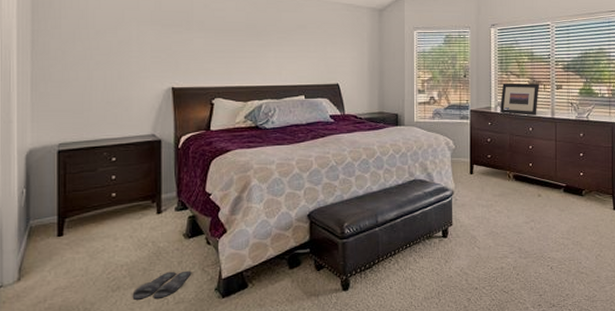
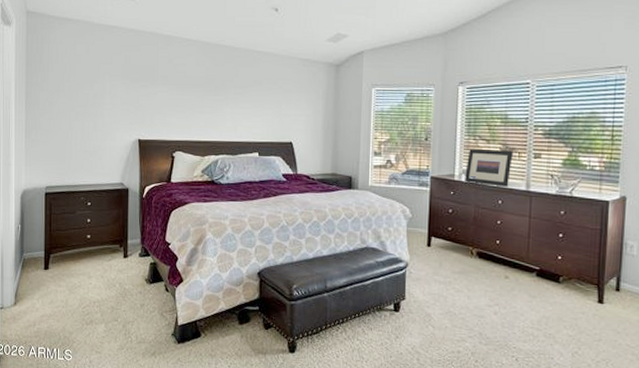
slippers: present [132,270,192,300] -> none [102,312,152,336]

